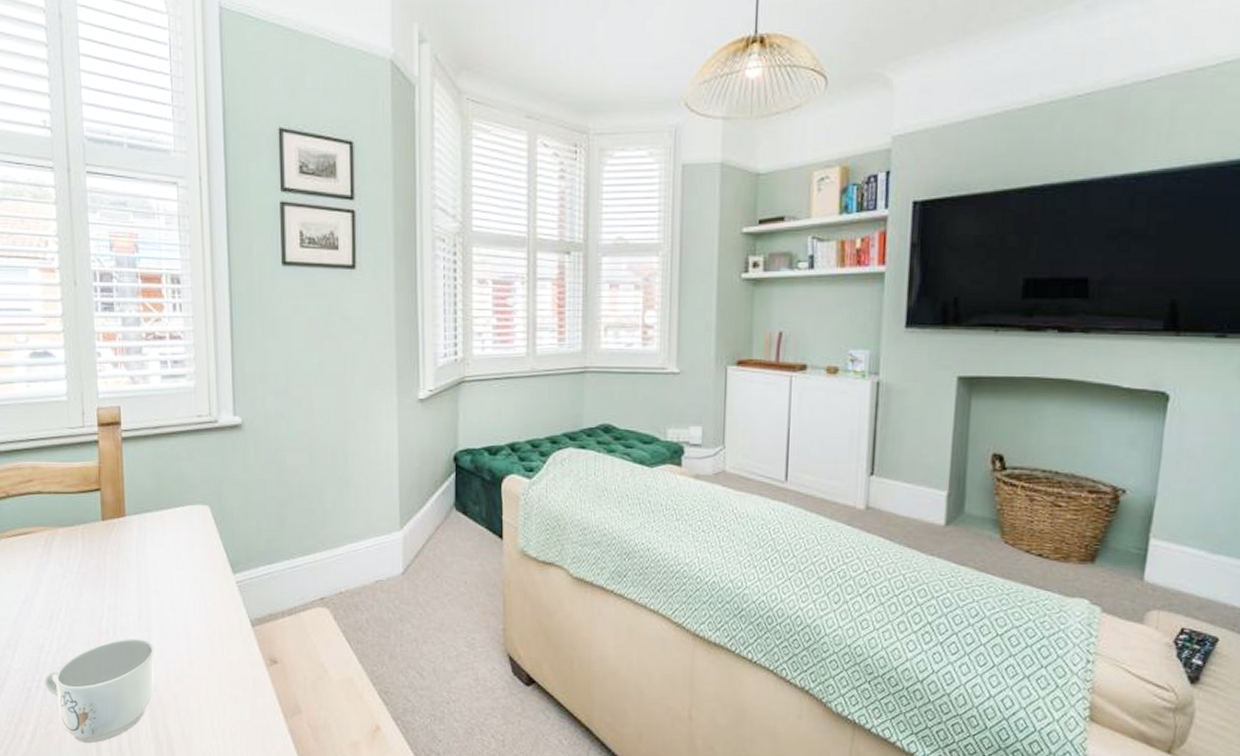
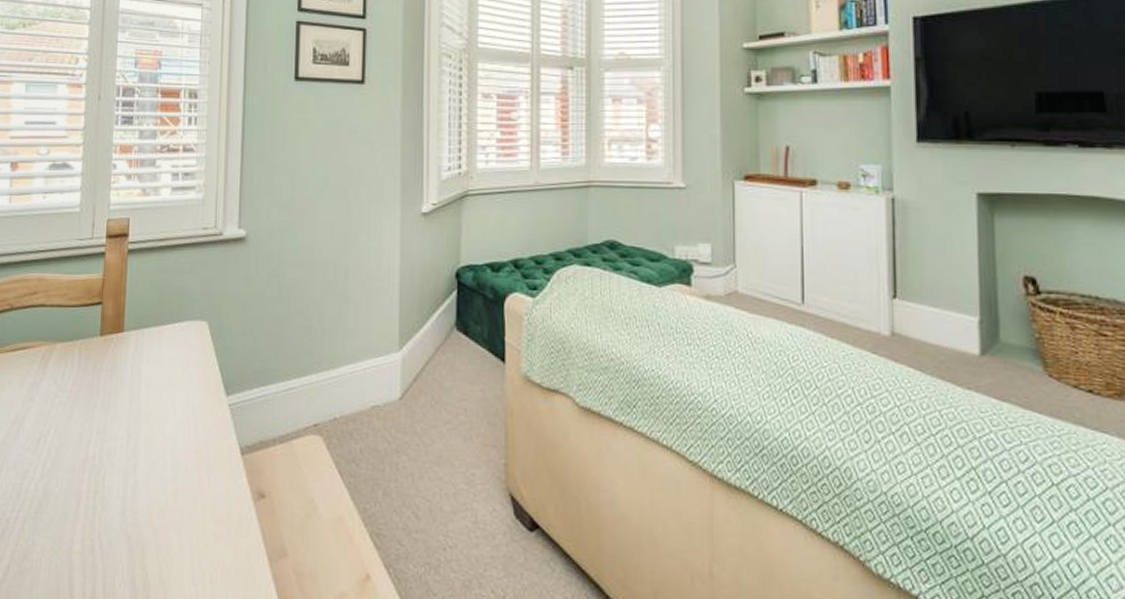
mug: present [44,638,155,743] -> none [24,465,139,585]

